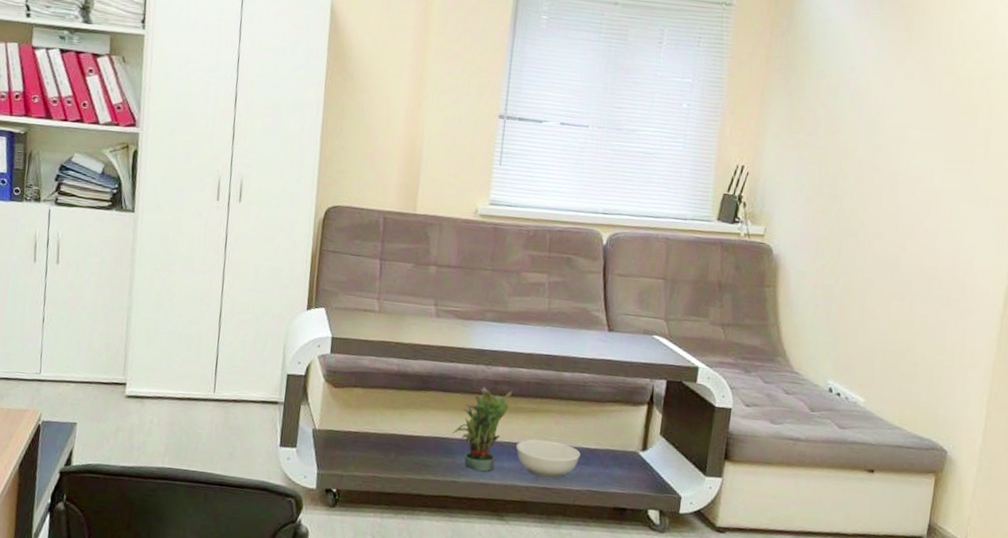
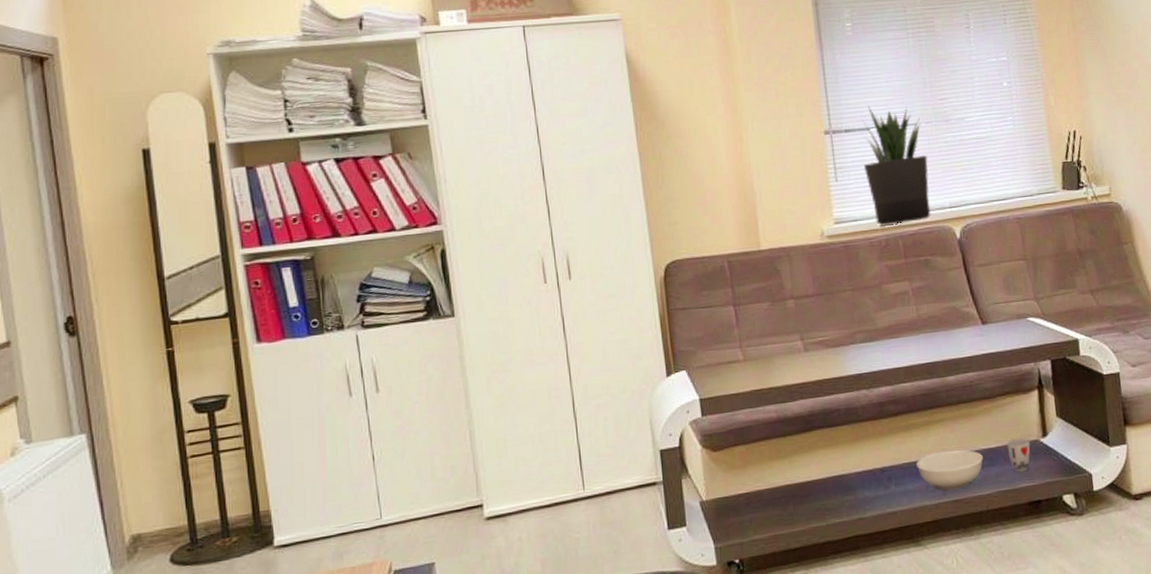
potted plant: present [452,386,513,472] -> none [848,408,901,502]
planter: none [528,100,593,220] -> present [863,107,931,225]
cup: none [605,445,629,478] -> present [1006,438,1031,473]

